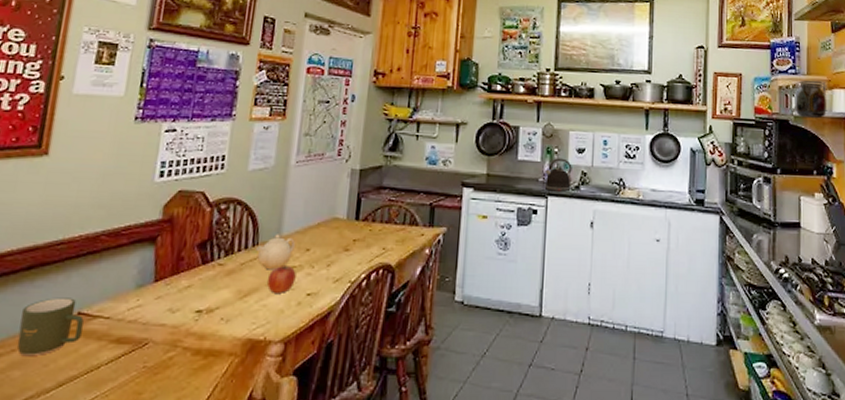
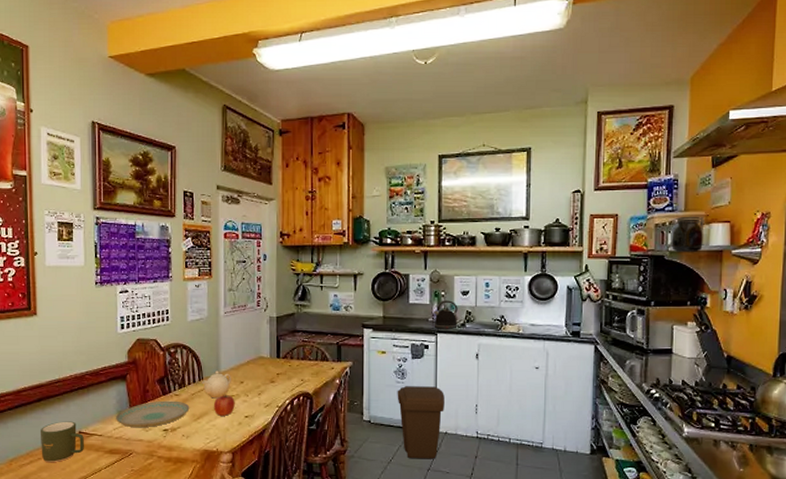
plate: none [133,271,236,308] -> present [116,400,190,428]
trash can: none [497,259,553,352] -> present [397,386,444,459]

